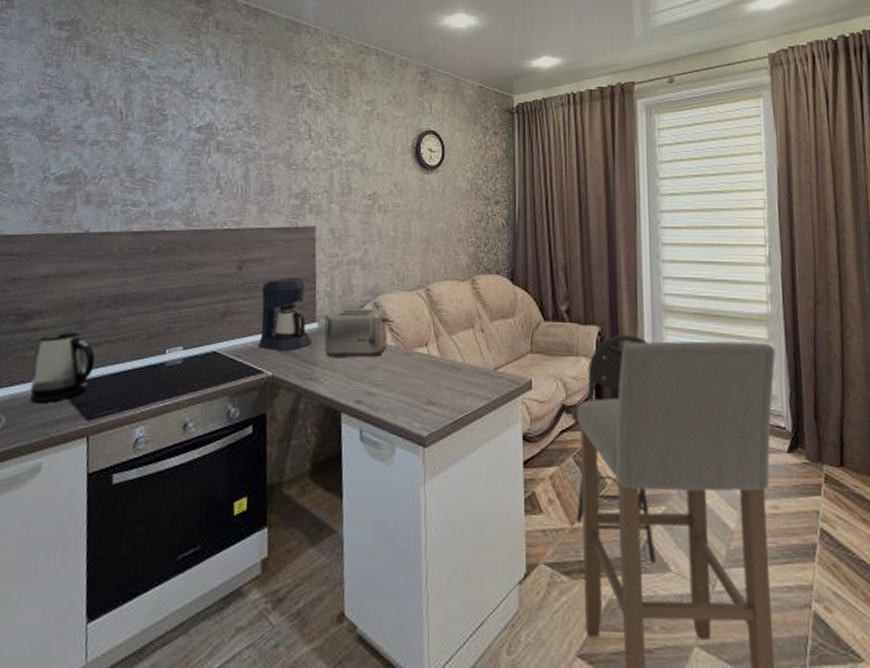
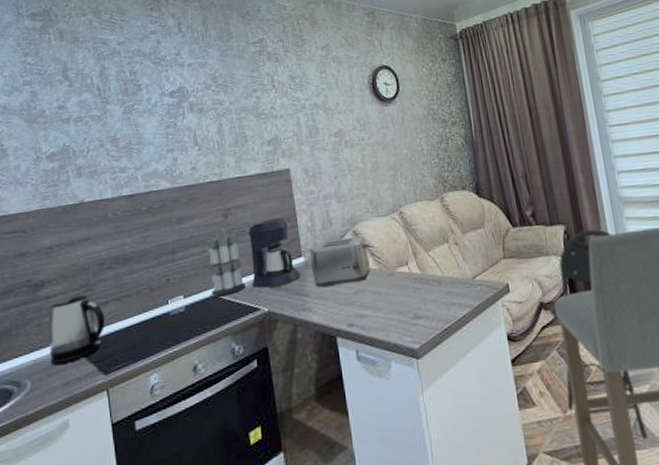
spice rack: none [212,280,251,354] -> present [206,228,246,297]

